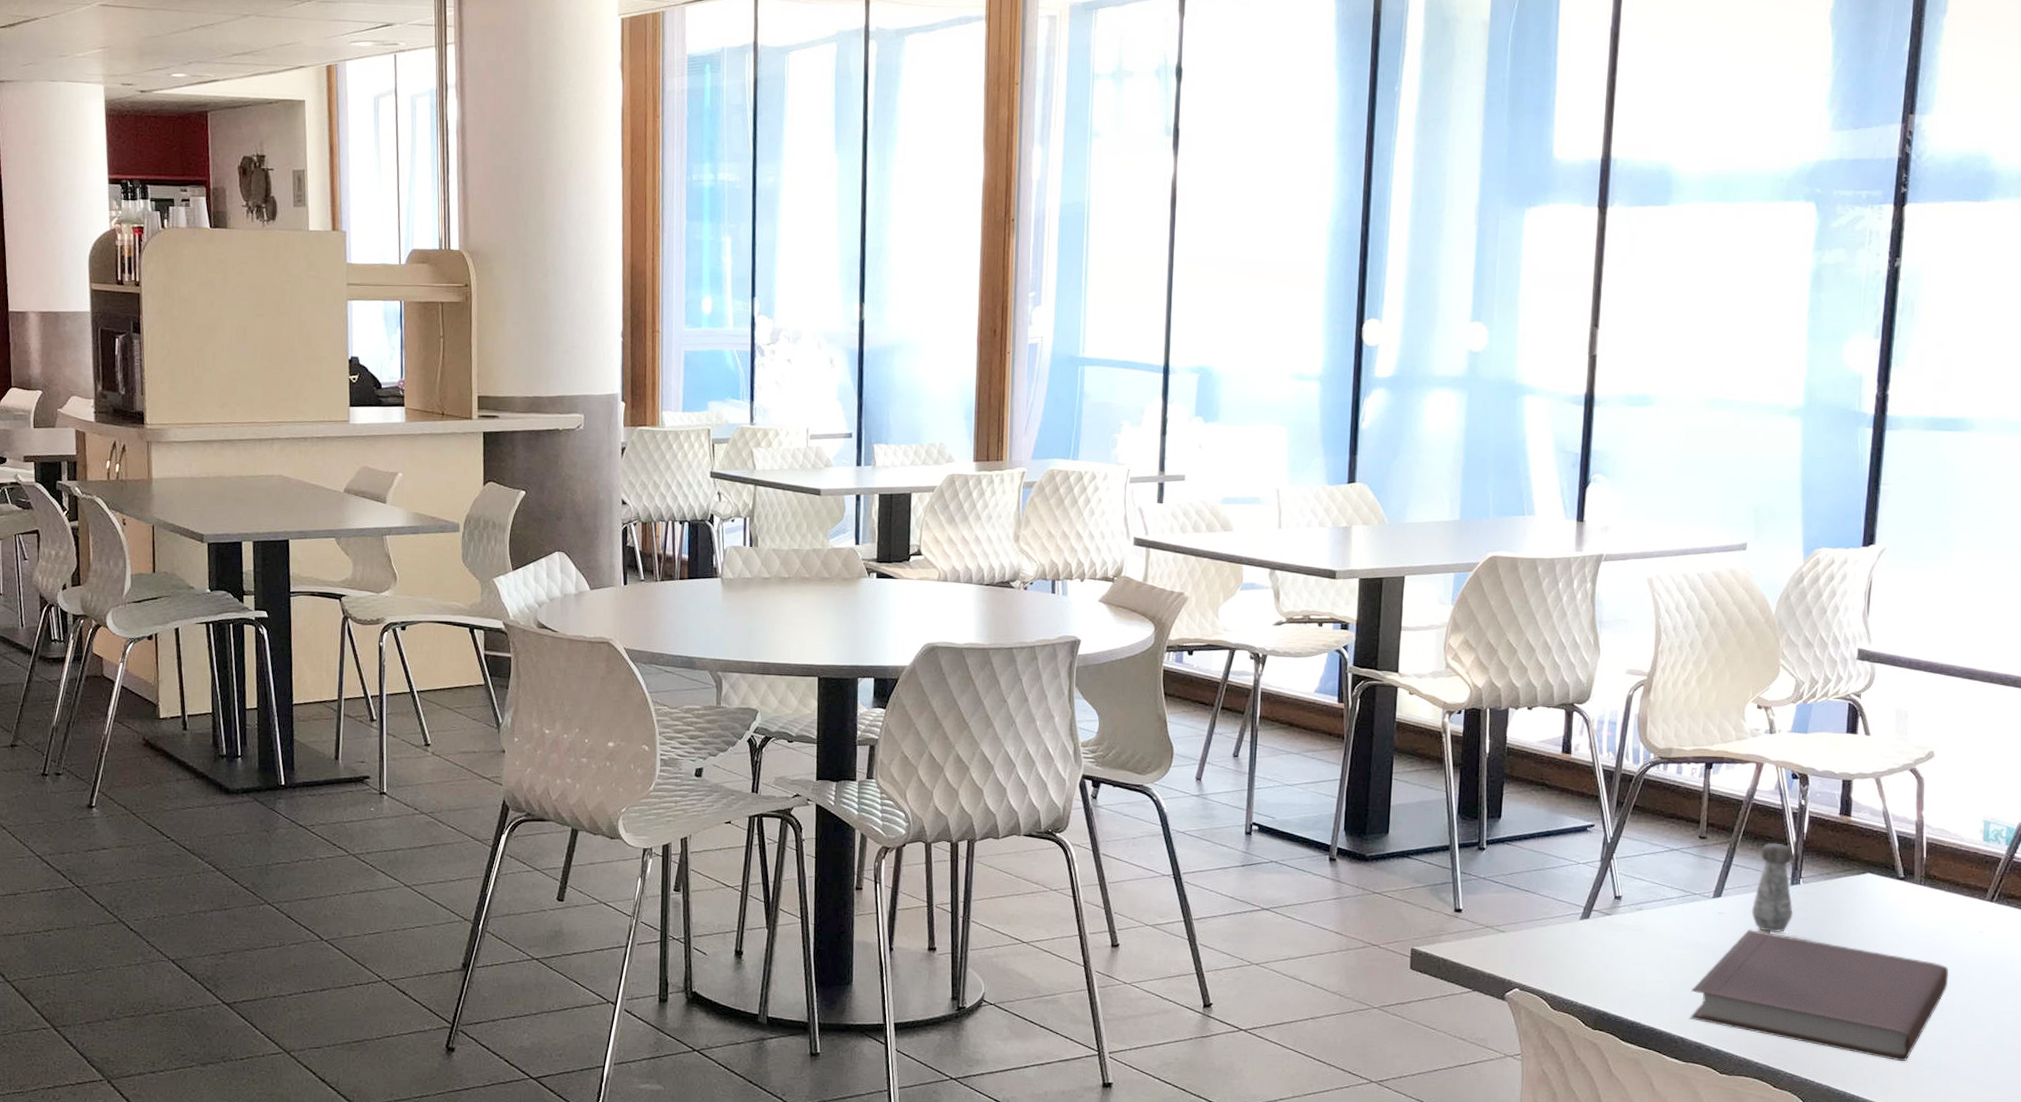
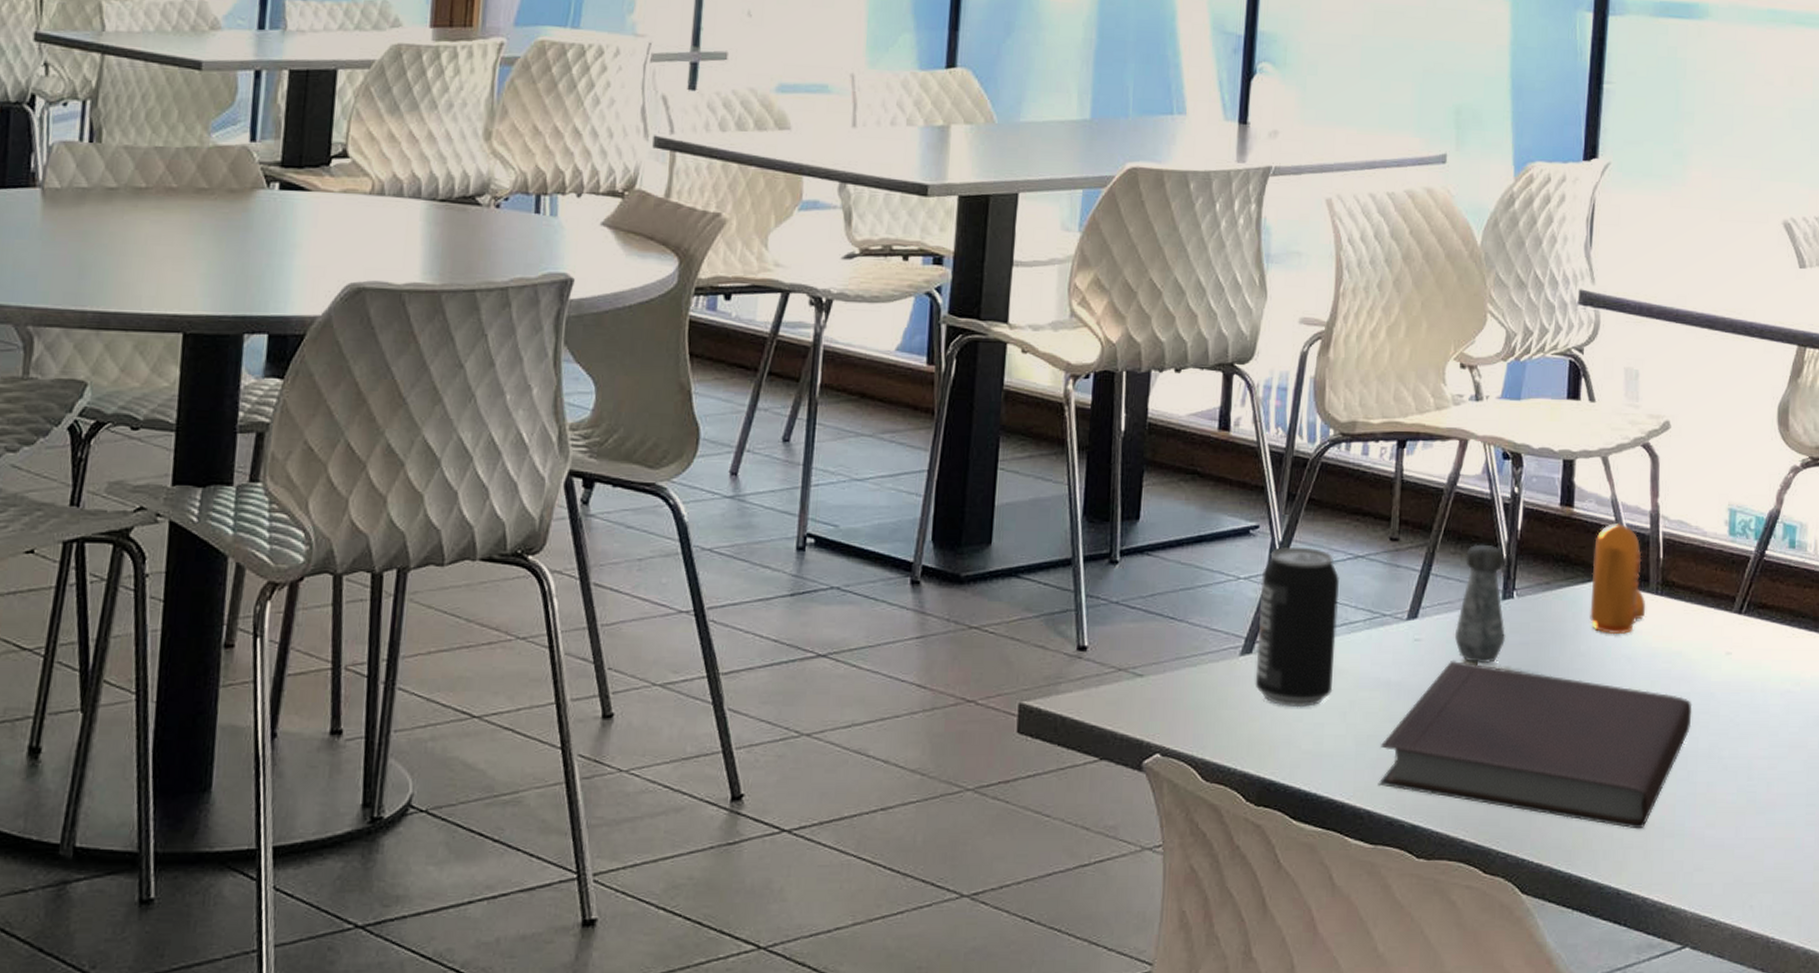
beverage can: none [1592,841,1658,960] -> present [1255,546,1339,708]
pepper shaker: none [1863,829,1911,915] -> present [1590,523,1646,635]

